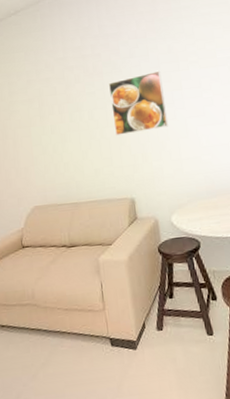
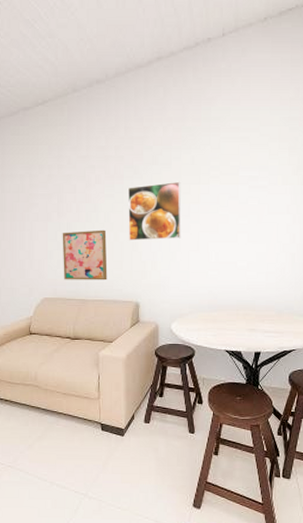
wall art: none [46,128,99,185] -> present [62,230,108,281]

